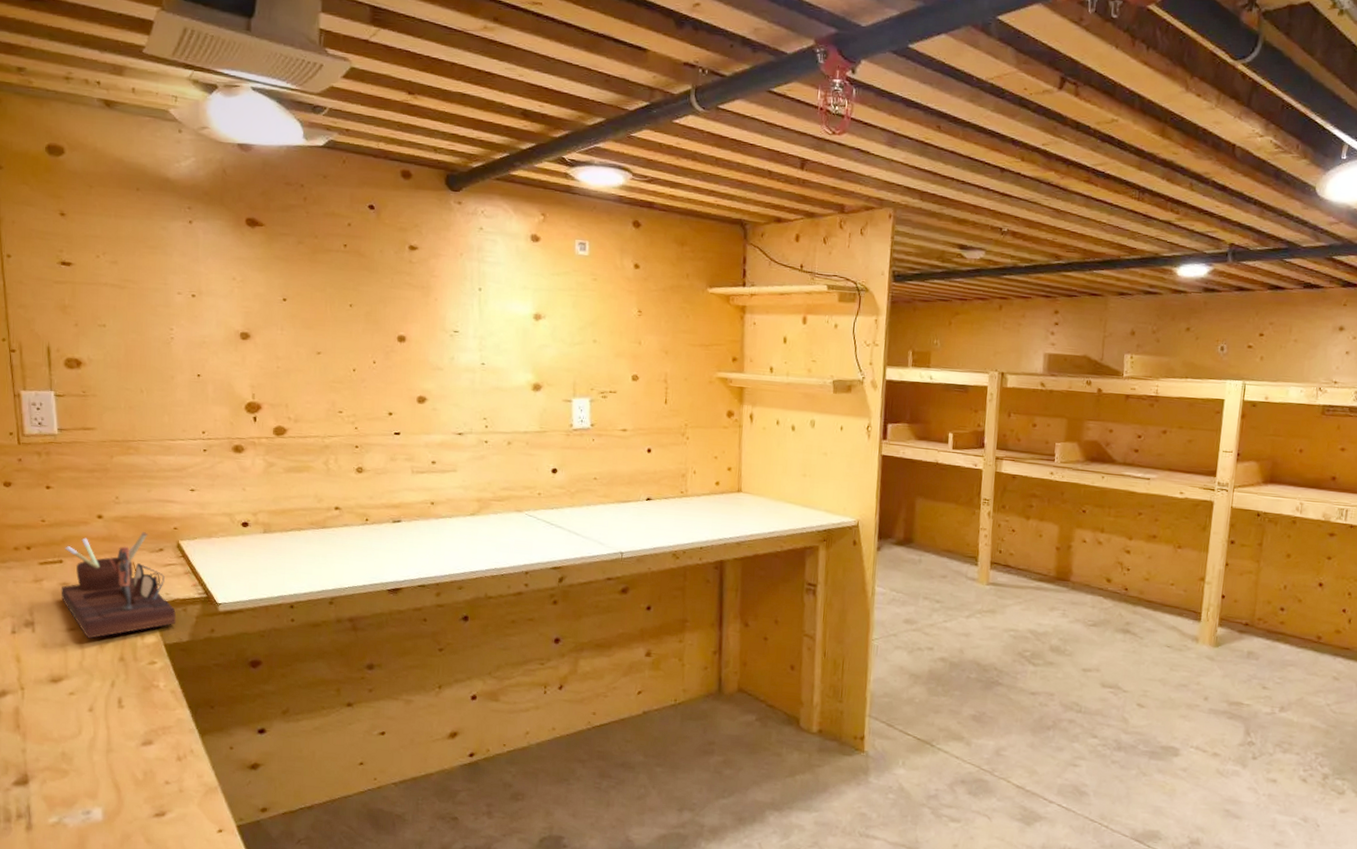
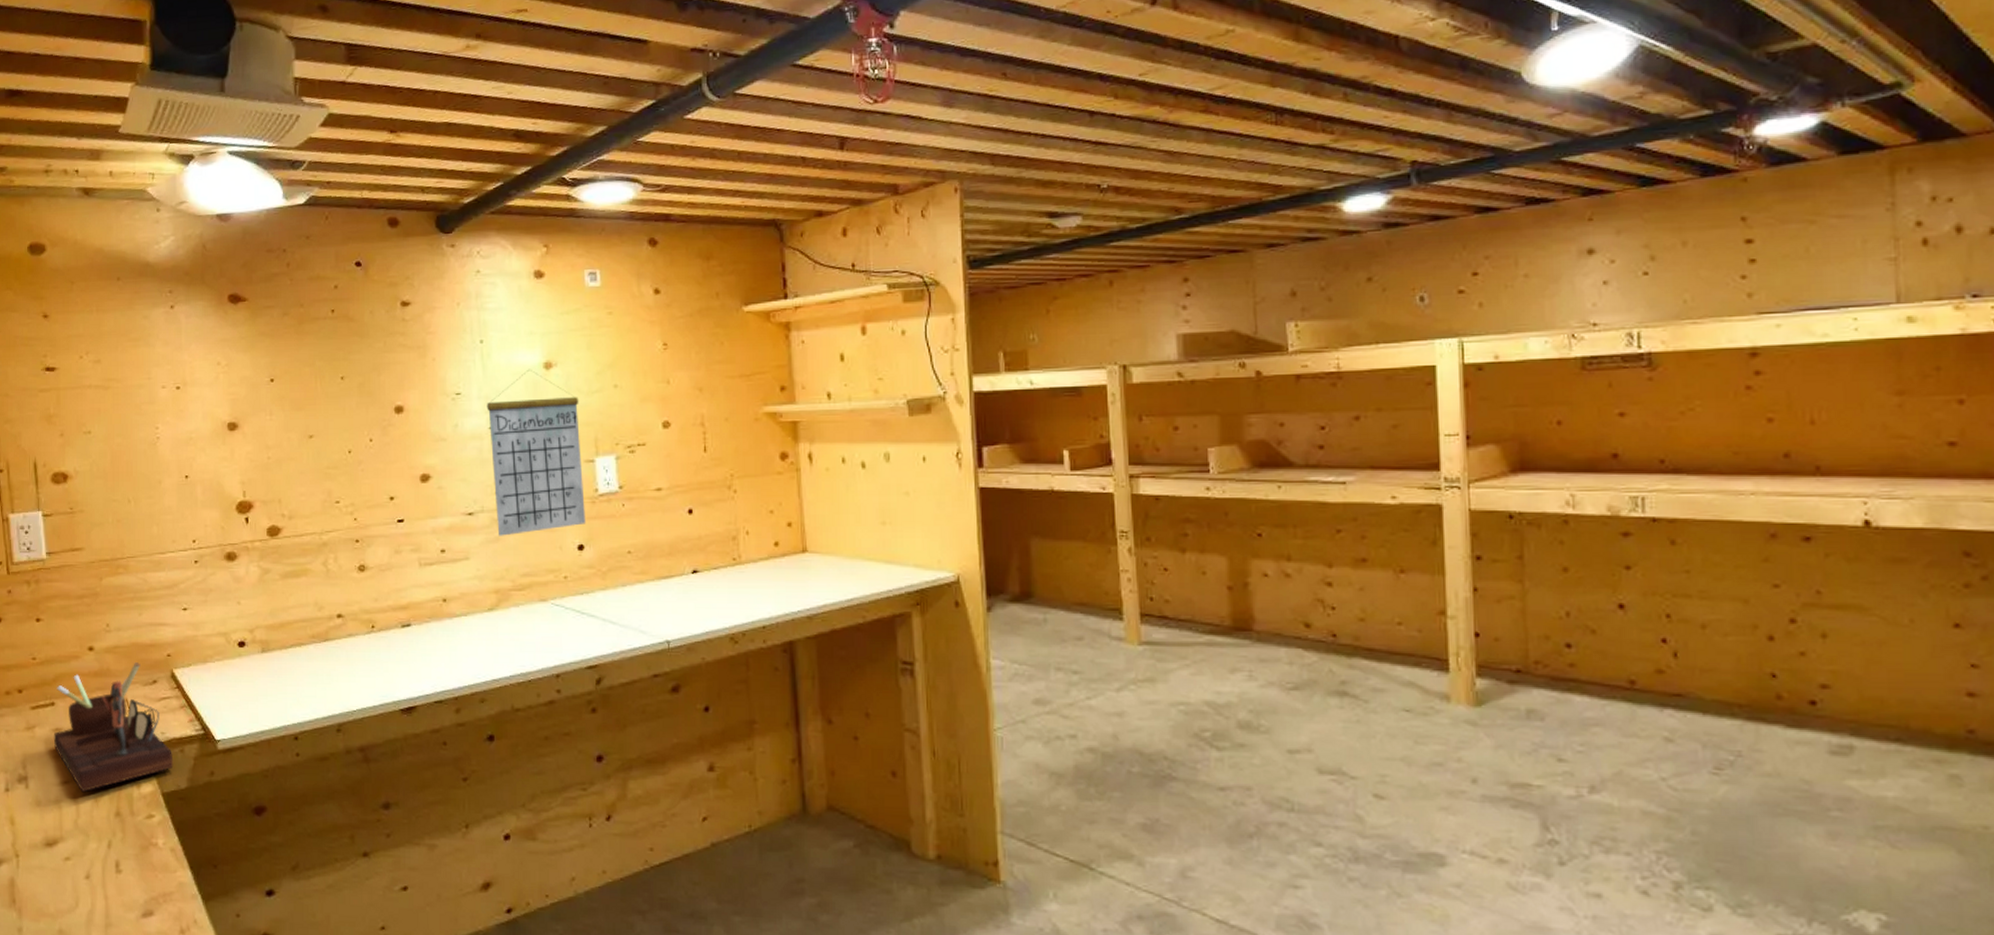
calendar: none [481,318,563,455] -> present [487,369,586,536]

